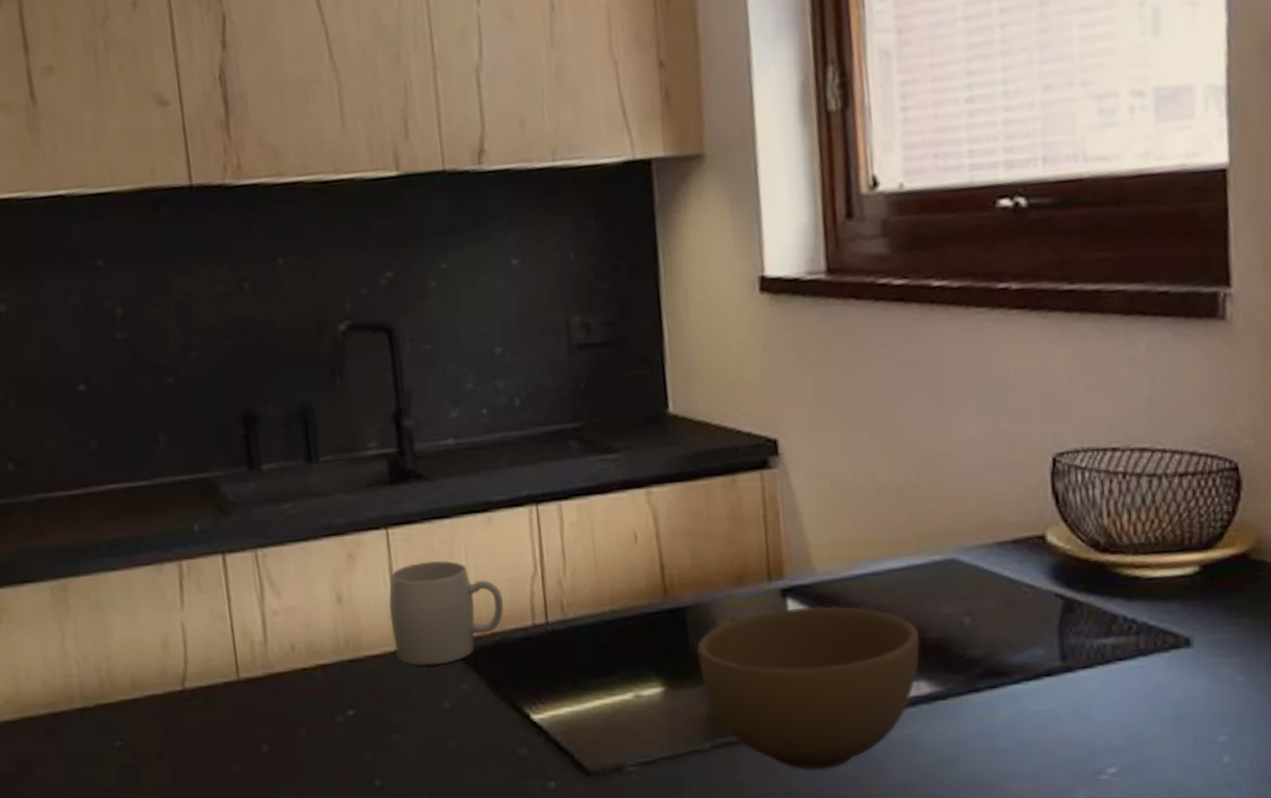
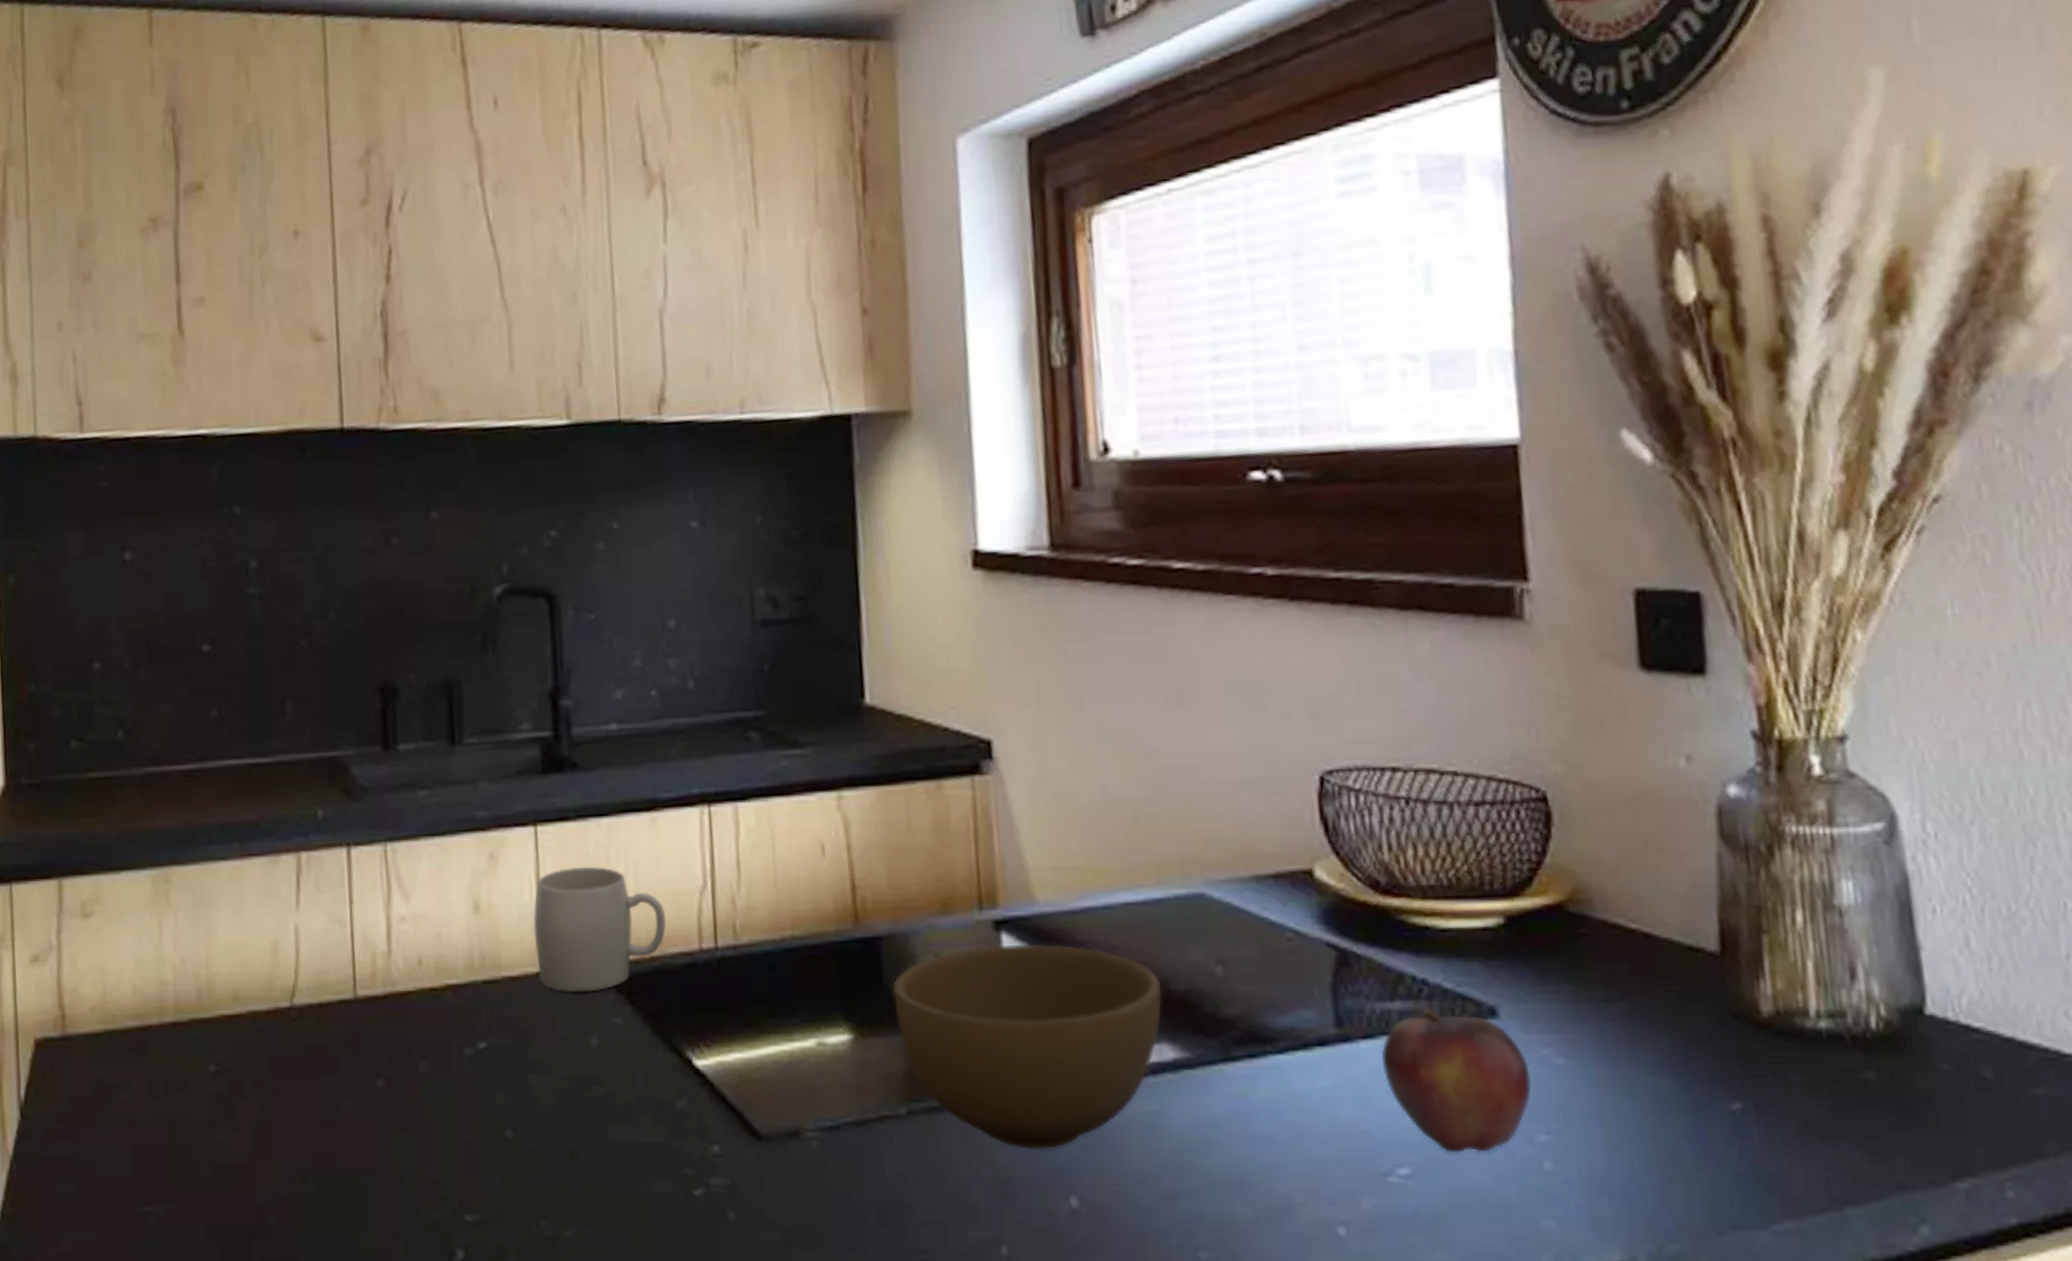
fruit: none [1096,641,1216,754] -> present [1380,1008,1532,1153]

